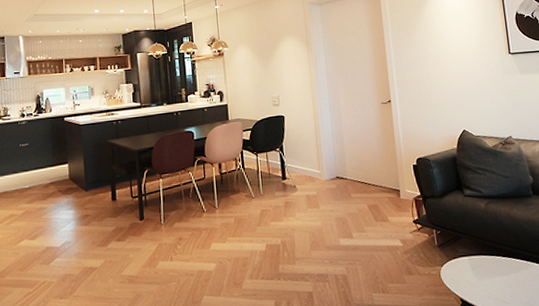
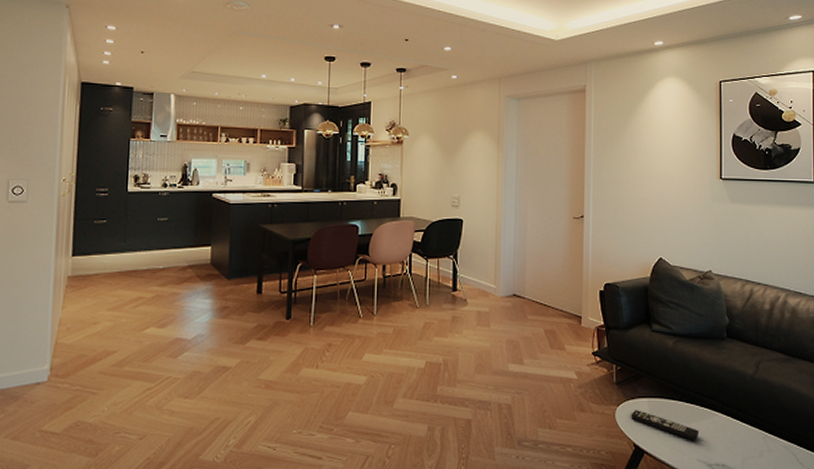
remote control: none [454,268,519,290] -> present [631,410,699,440]

